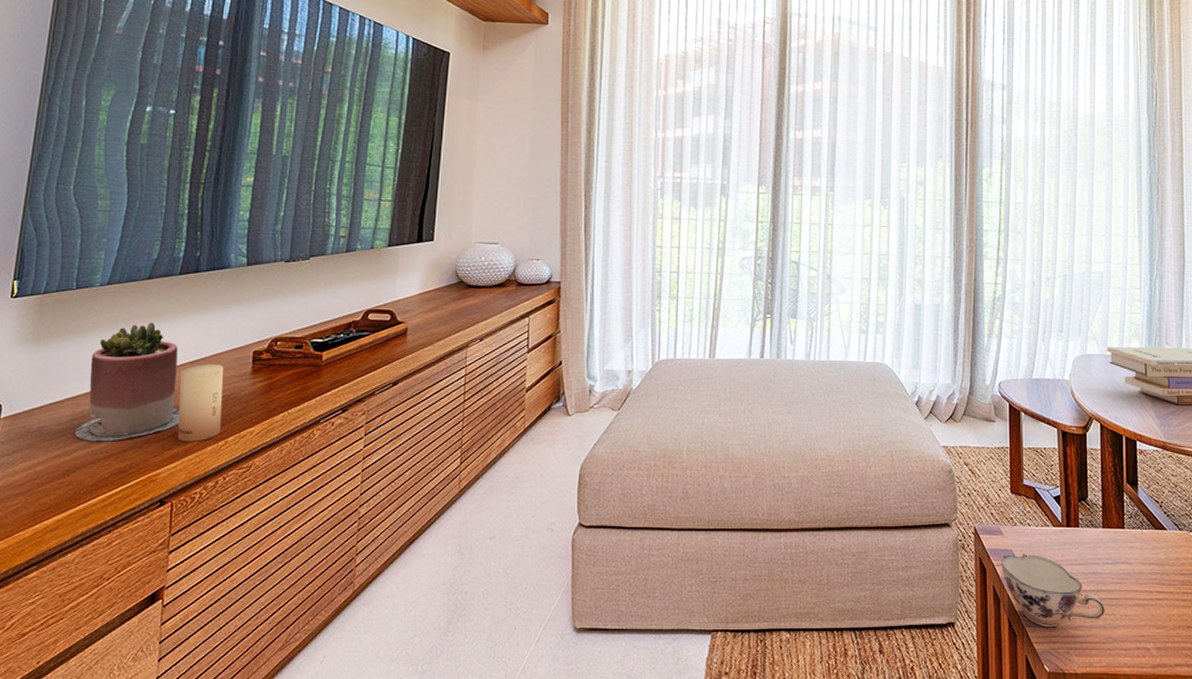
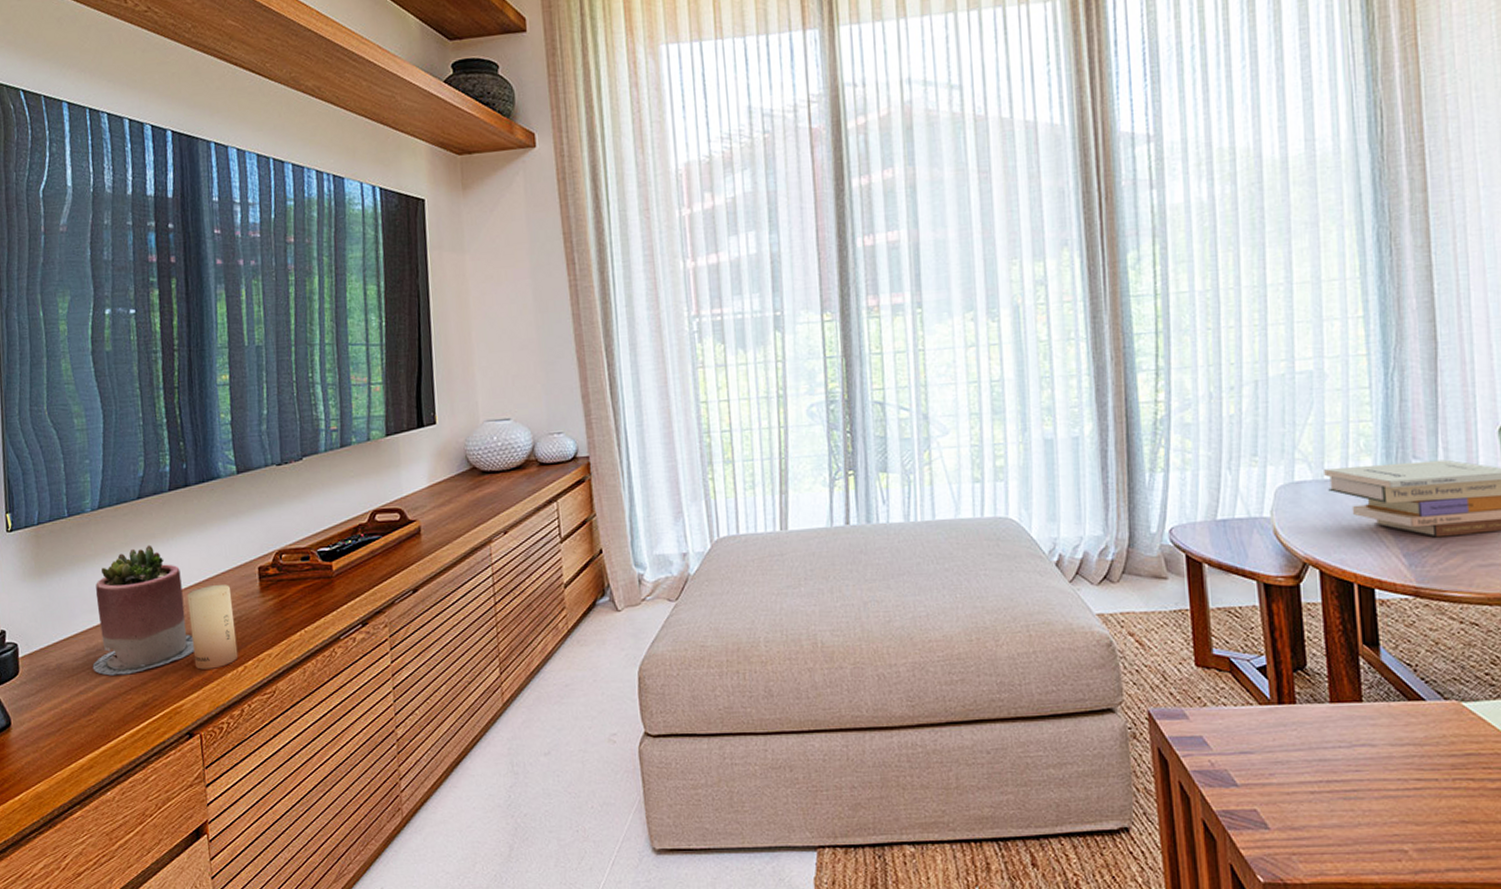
teacup: present [1001,553,1106,628] -> none [1188,739,1340,829]

